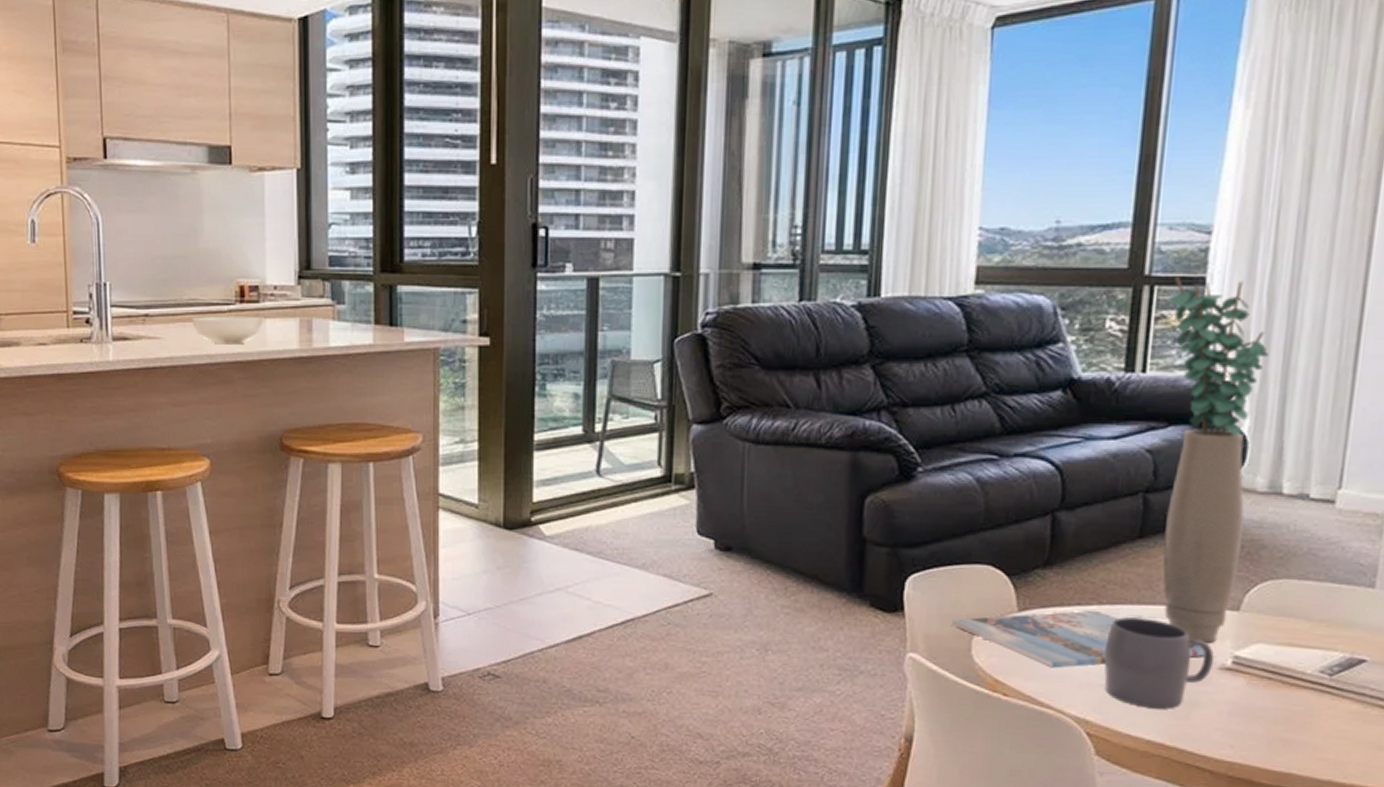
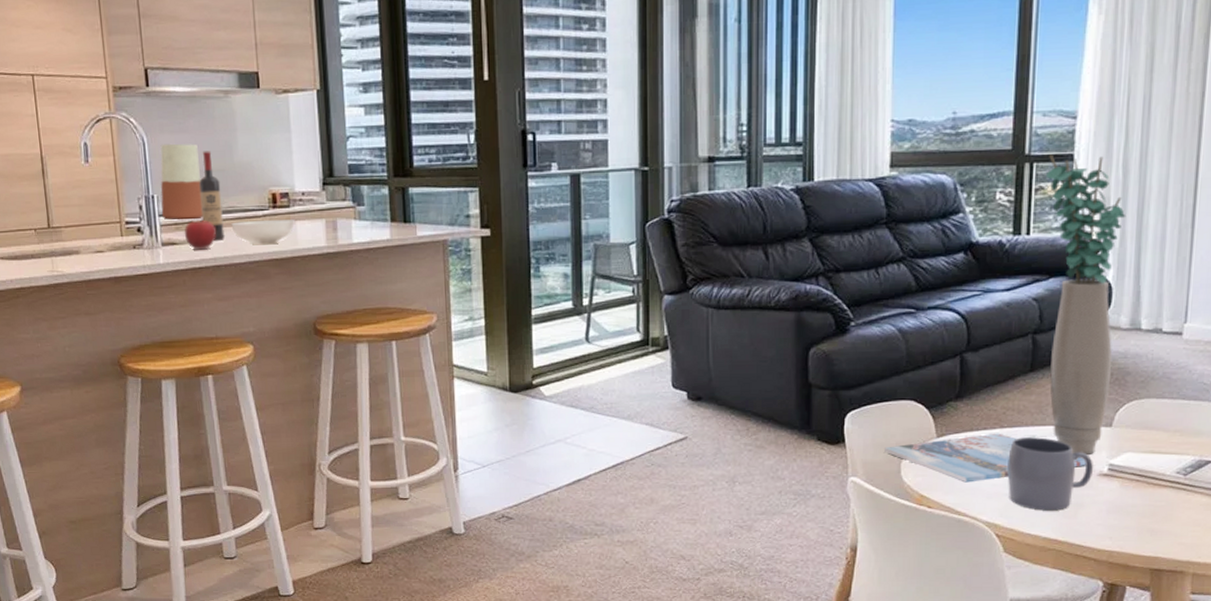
vase: none [113,224,161,311] -> present [160,143,203,220]
fruit: none [138,311,174,347] -> present [184,218,216,250]
wine bottle: none [158,234,184,339] -> present [199,151,225,242]

